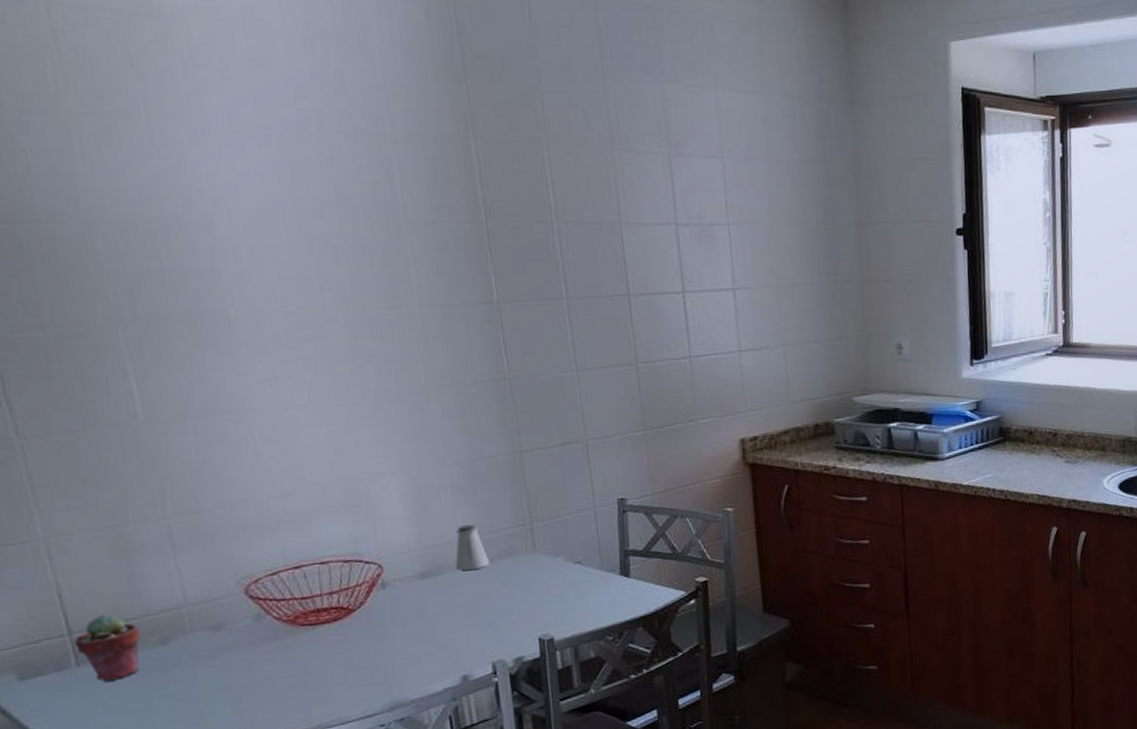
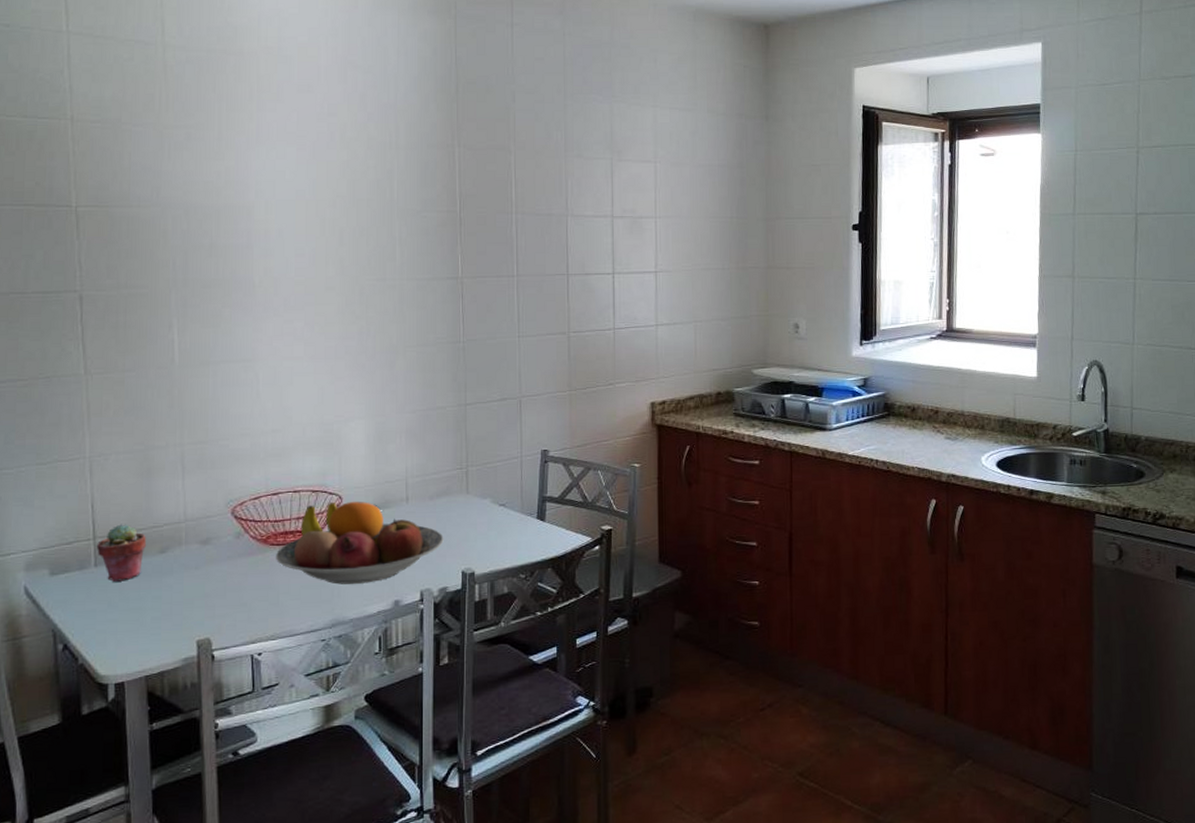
fruit bowl: none [309,569,513,664] -> present [276,501,444,585]
saltshaker: present [455,525,489,571] -> none [400,466,429,506]

